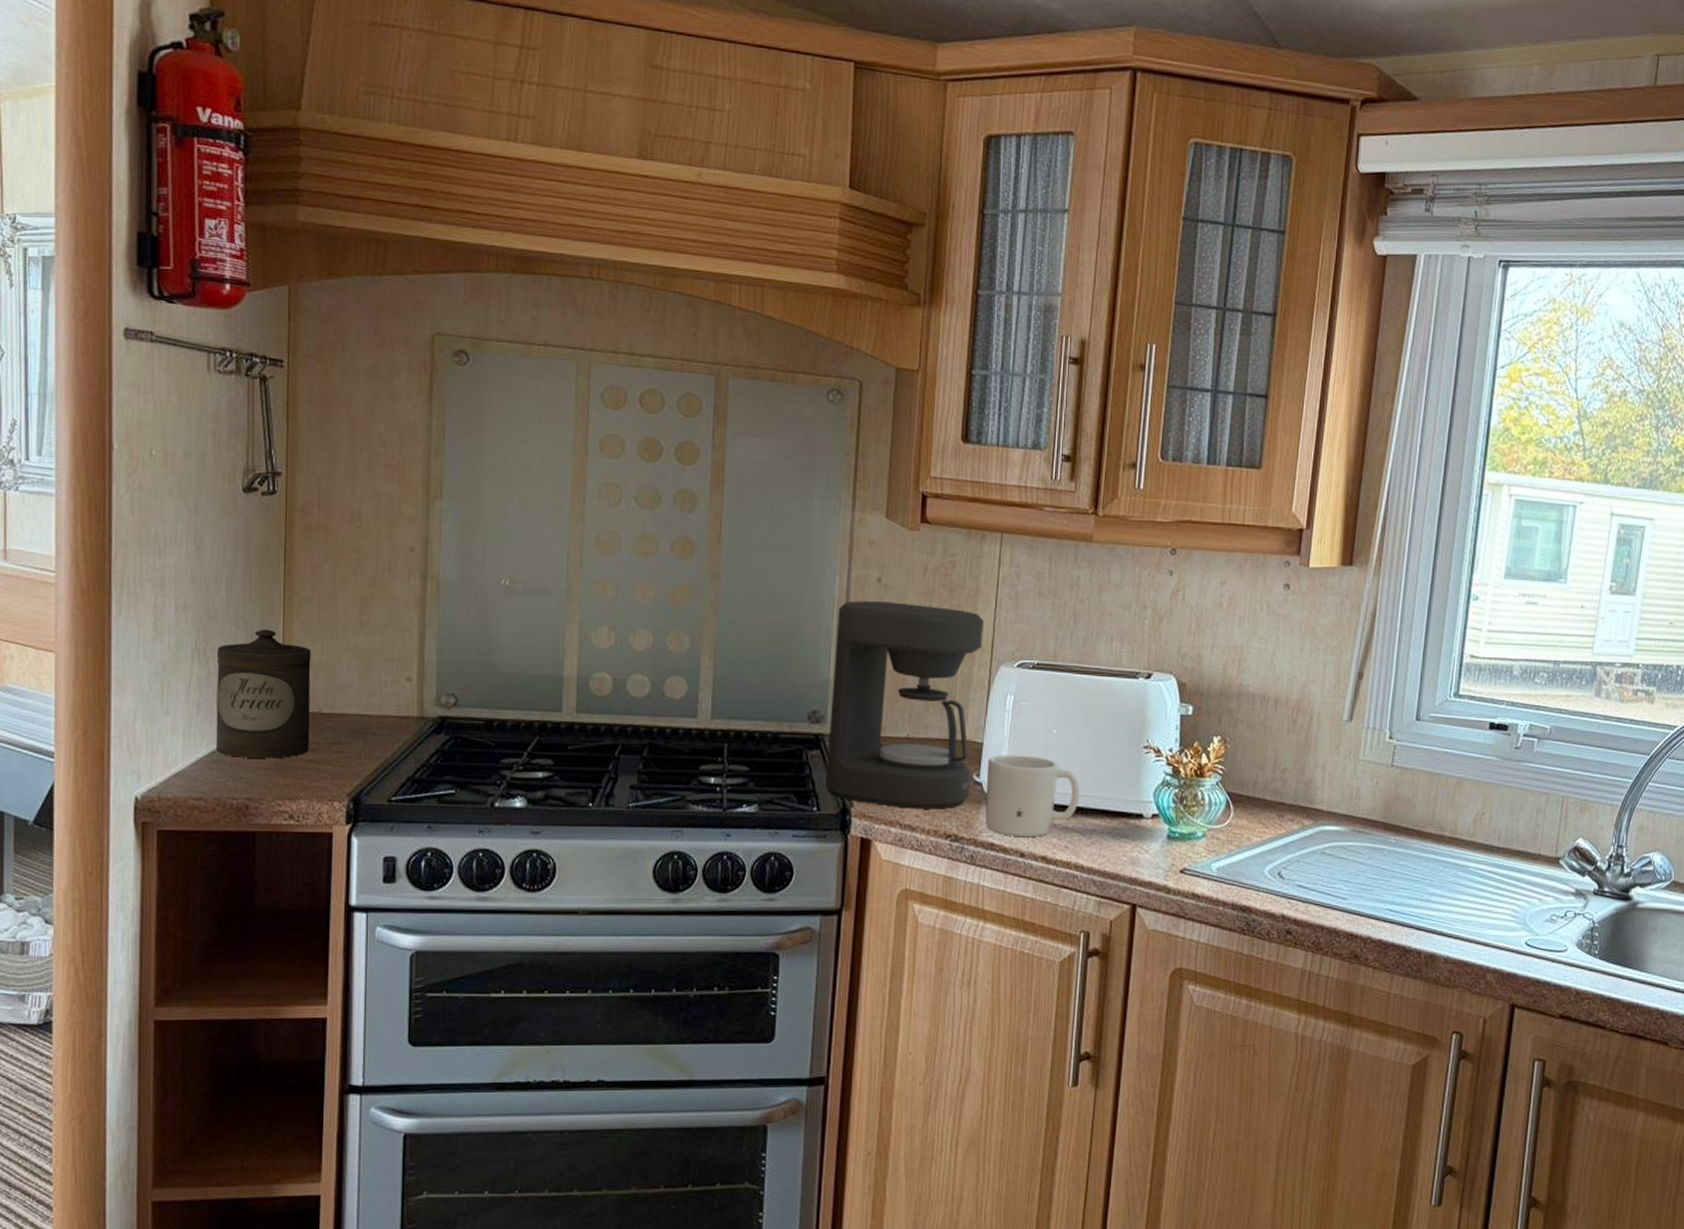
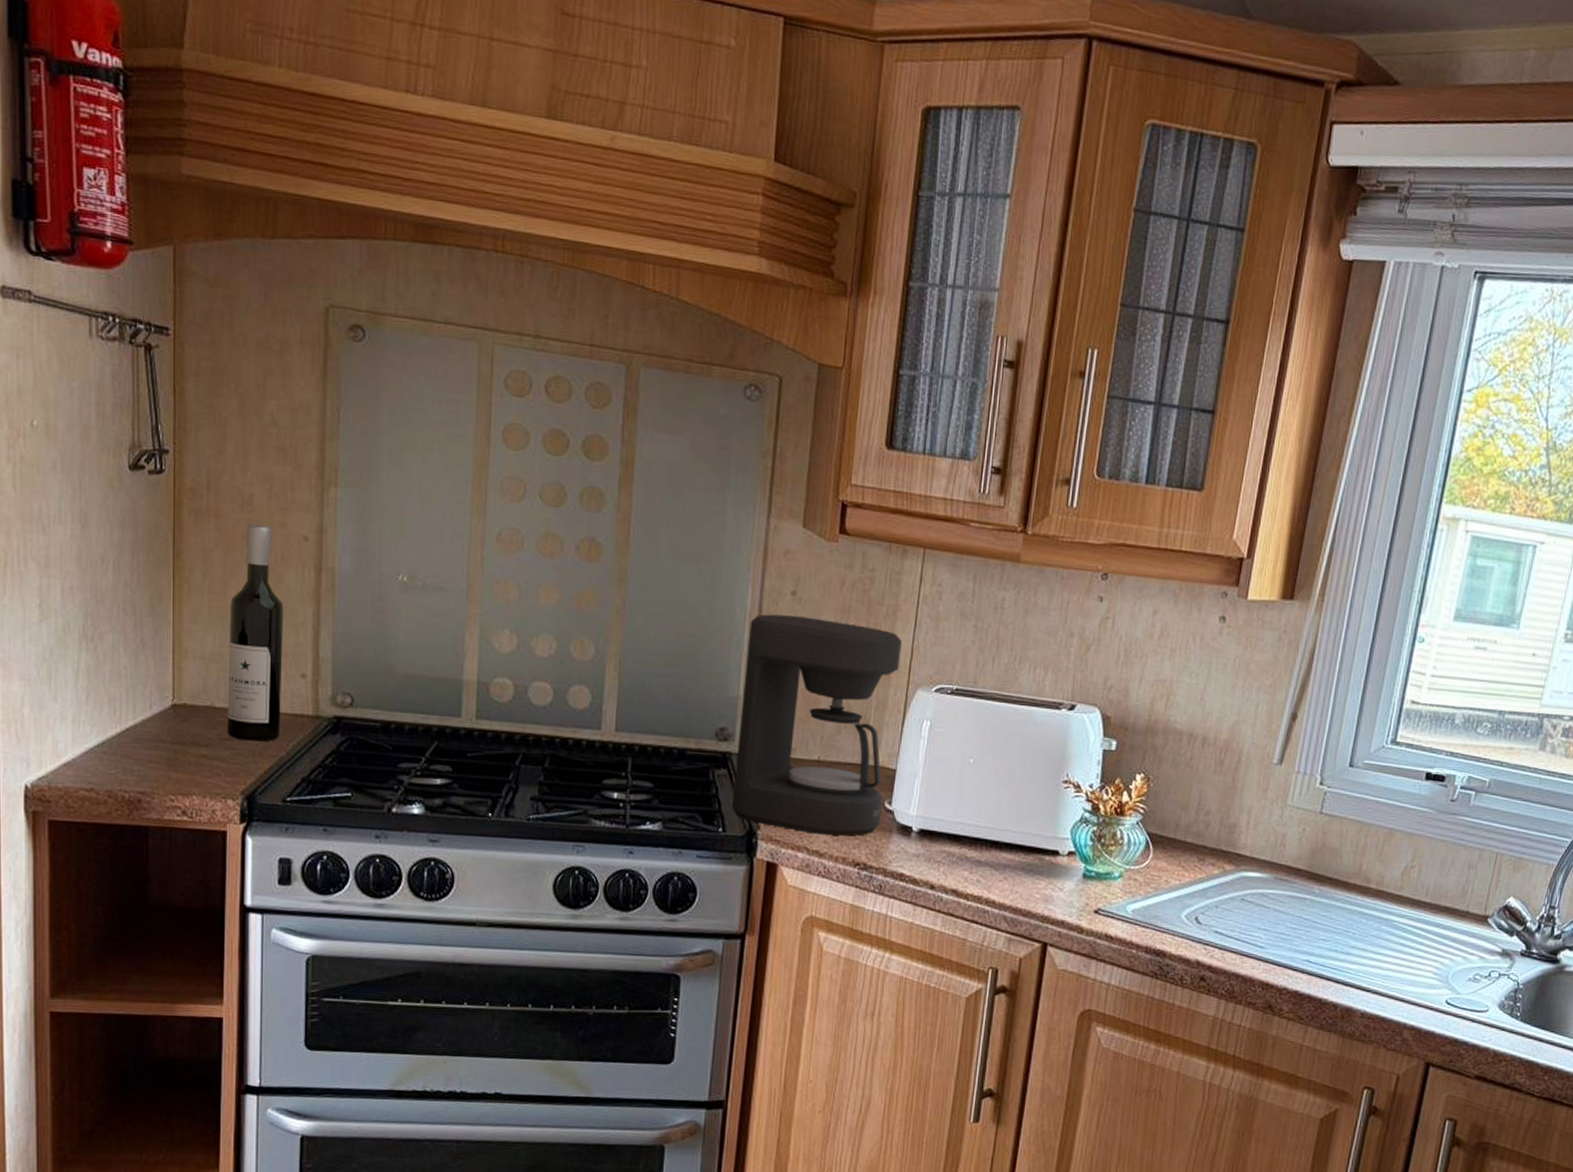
canister: present [215,629,311,759] -> none [105,616,202,752]
bottle: none [334,538,390,744] -> present [227,524,284,742]
mug: present [985,755,1080,838] -> none [895,782,995,870]

